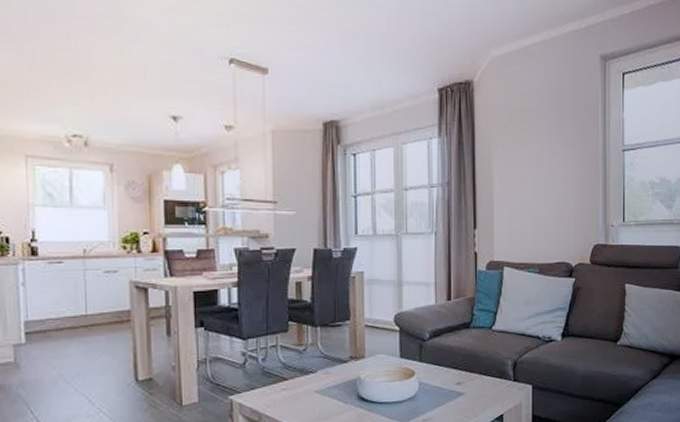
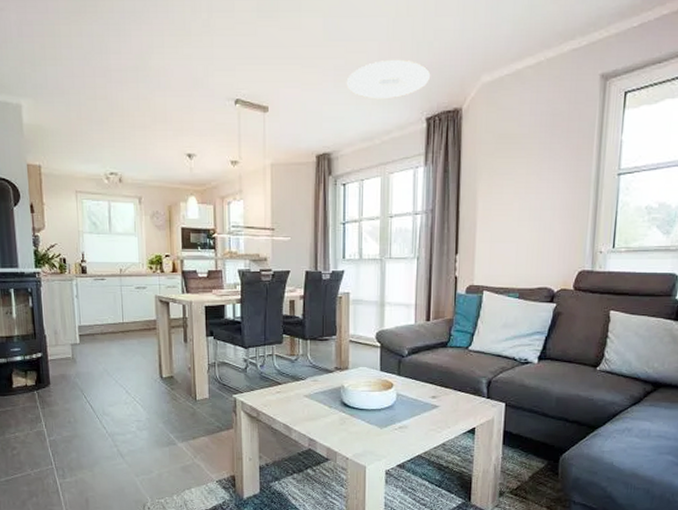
ceiling light: none [353,27,441,68] -> present [346,59,431,100]

